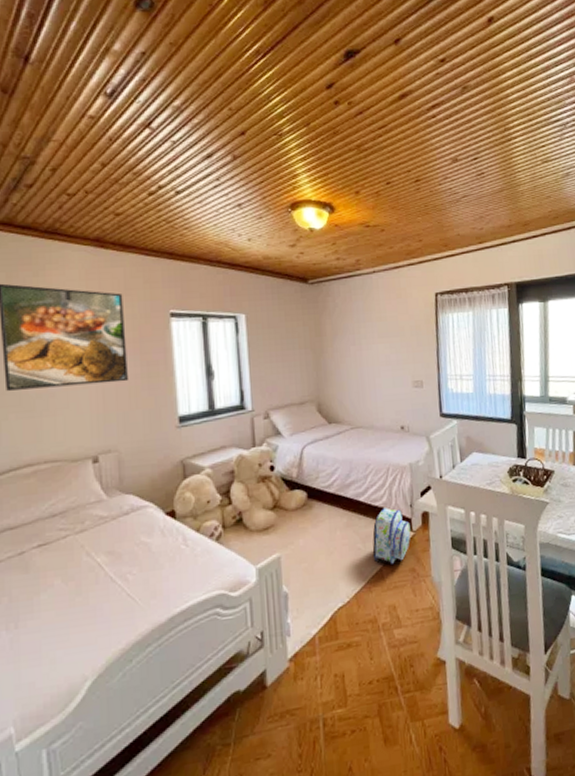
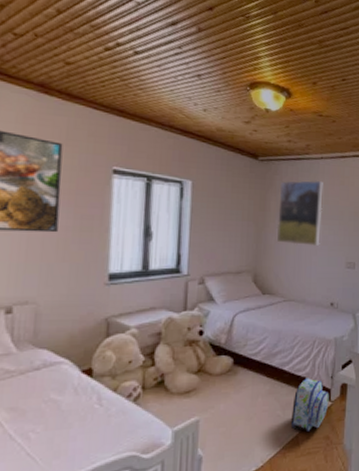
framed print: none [334,296,383,368] -> present [276,180,323,247]

